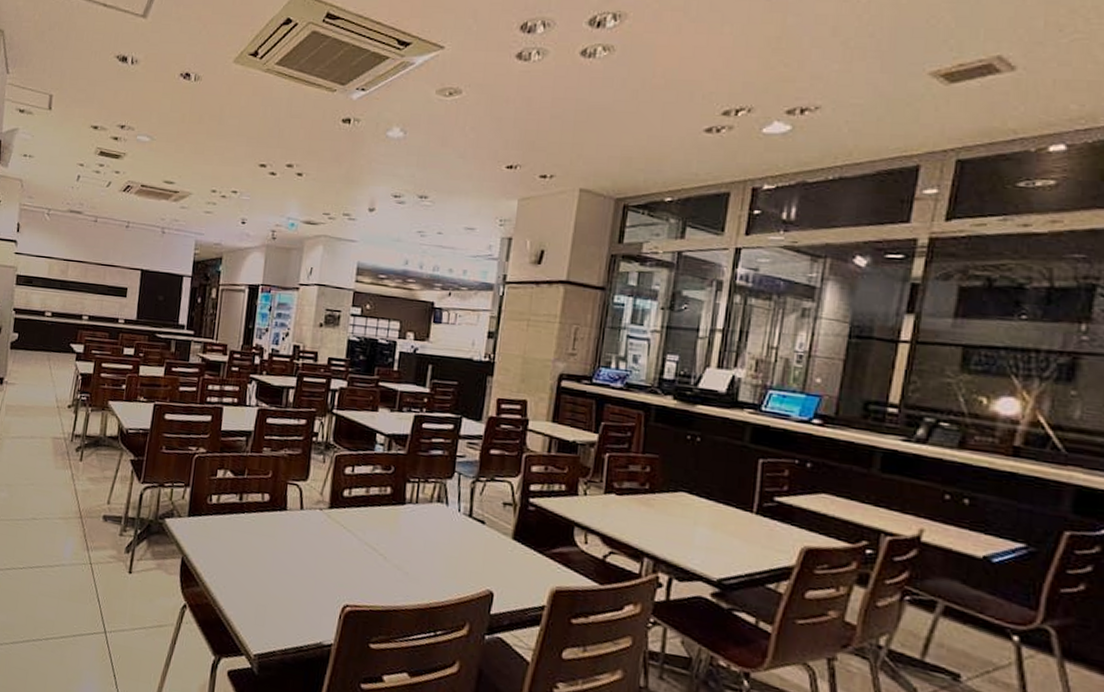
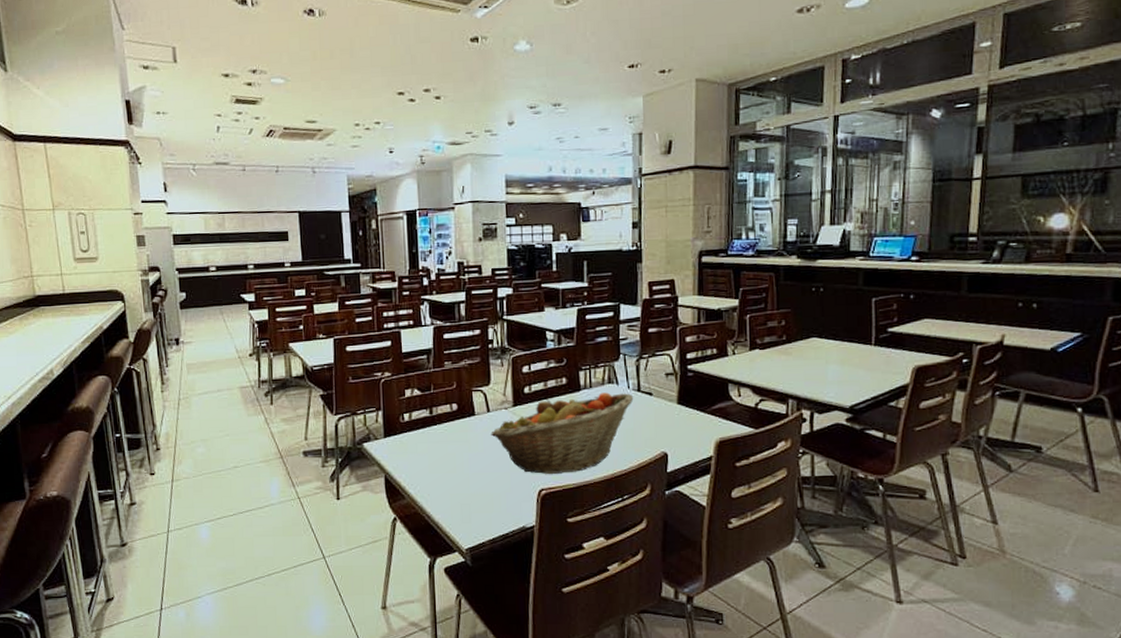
fruit basket: none [300,506,464,594] -> present [491,392,634,475]

